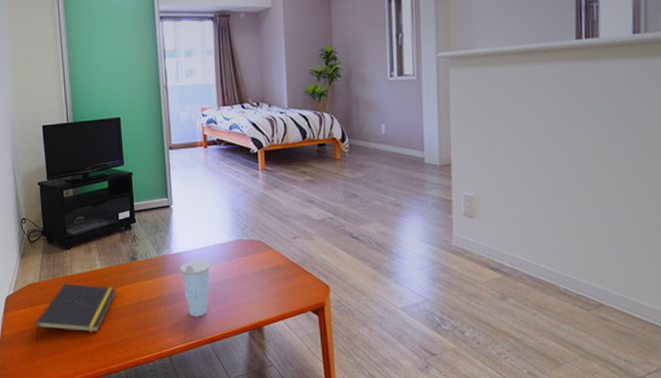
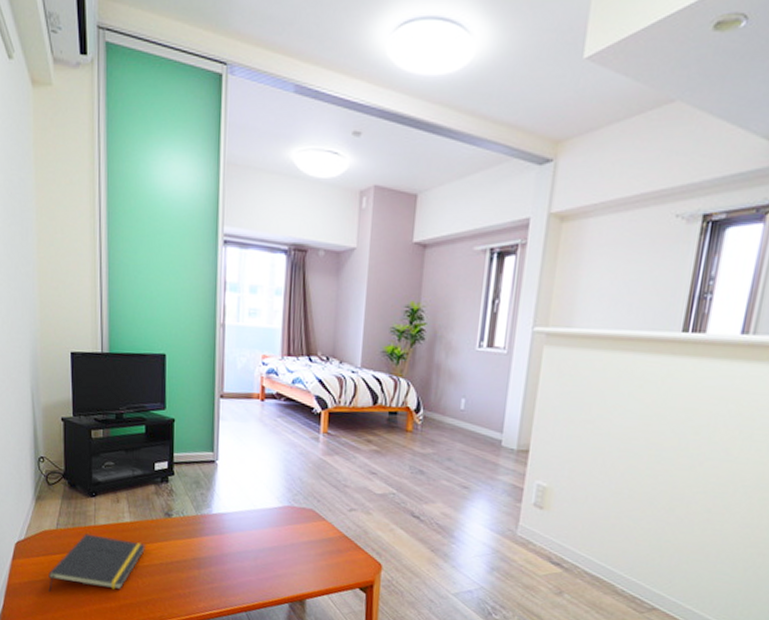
cup: present [180,259,211,317] -> none [220,522,255,584]

